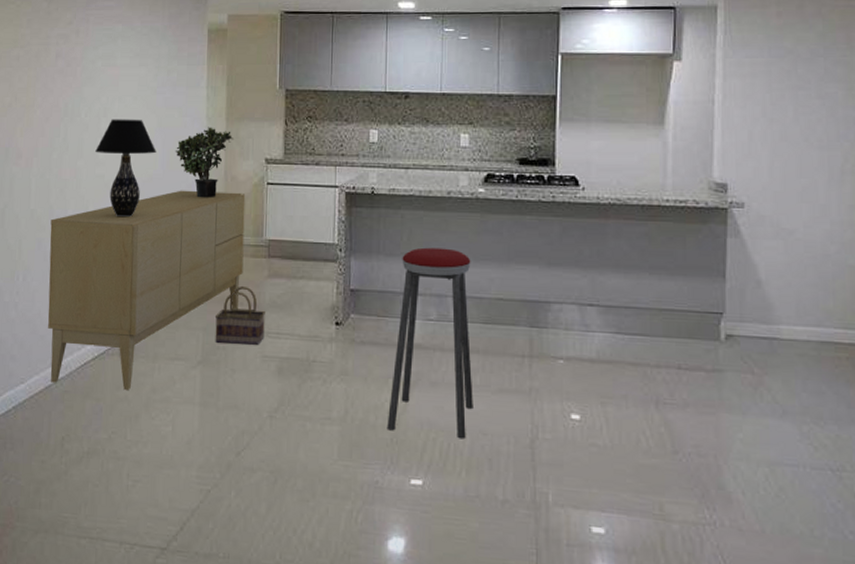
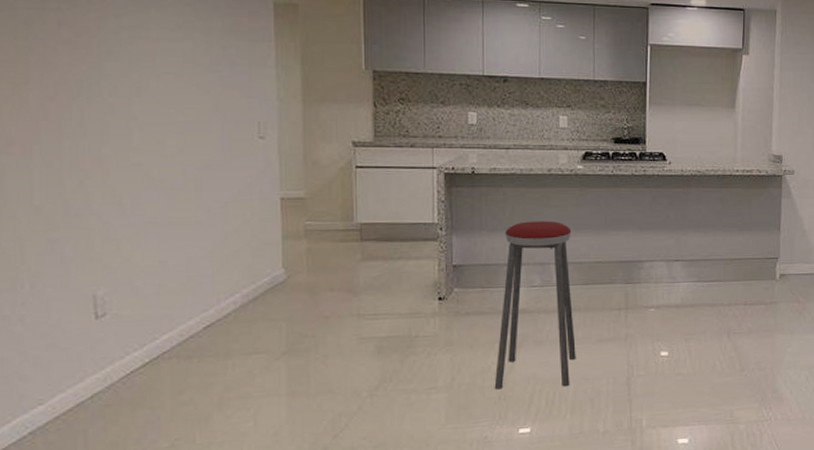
sideboard: present [48,190,246,391] -> none [67,176,332,398]
table lamp: present [95,119,156,218] -> none [127,99,214,210]
potted plant: present [175,127,234,198] -> none [238,109,313,185]
basket: present [215,287,265,345] -> none [301,272,360,331]

